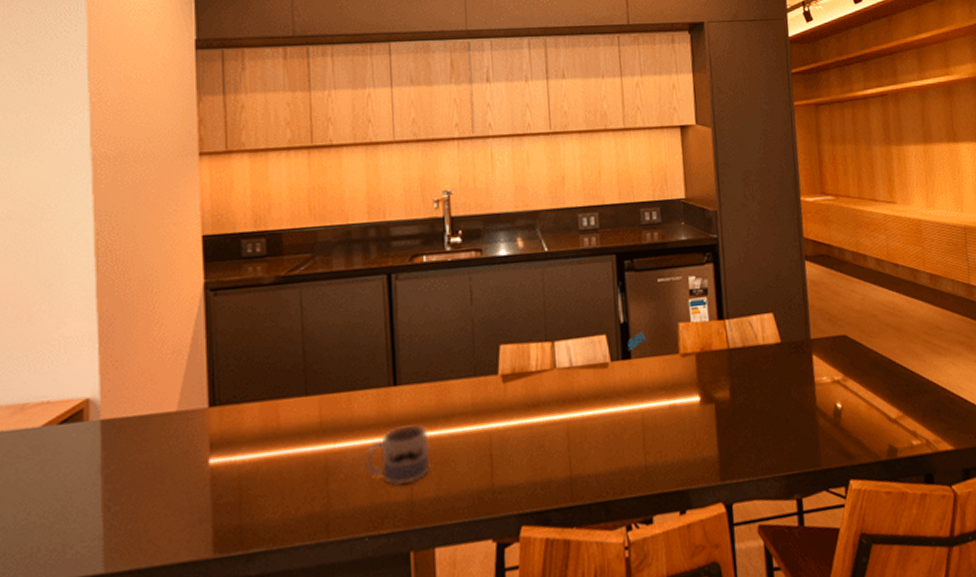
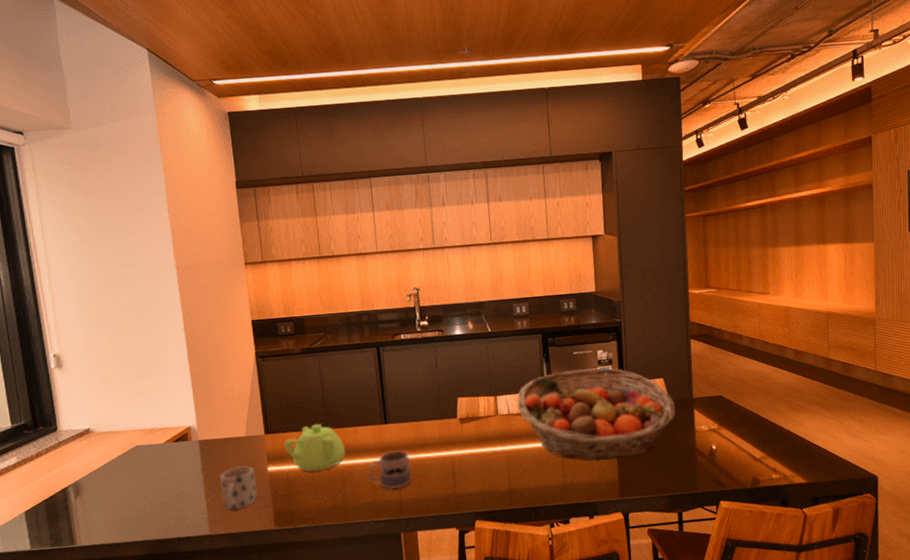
mug: none [128,457,188,531] -> present [220,466,257,510]
teapot: none [237,388,333,463] -> present [284,423,346,472]
fruit basket: none [582,299,790,431] -> present [517,368,676,461]

